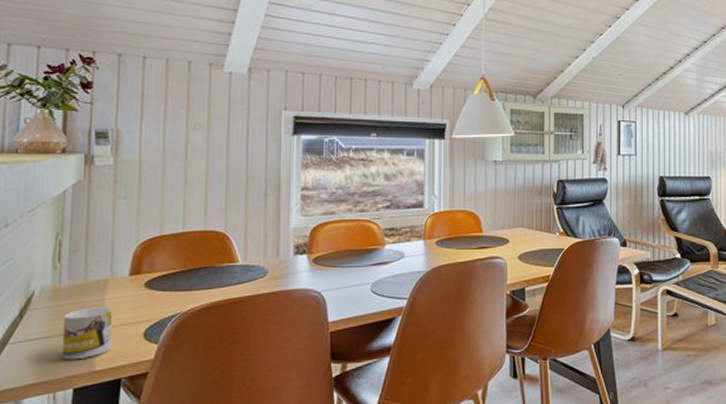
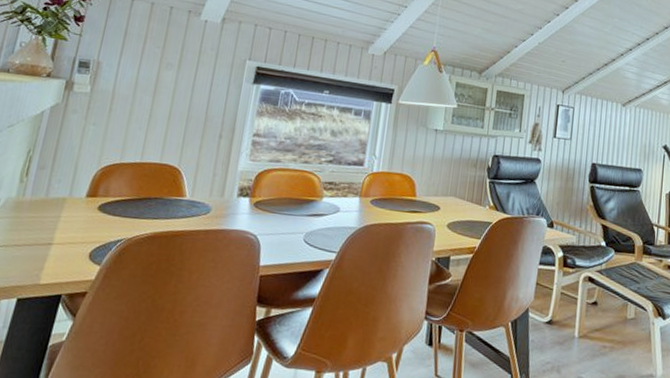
mug: present [61,307,113,360] -> none [12,222,65,272]

